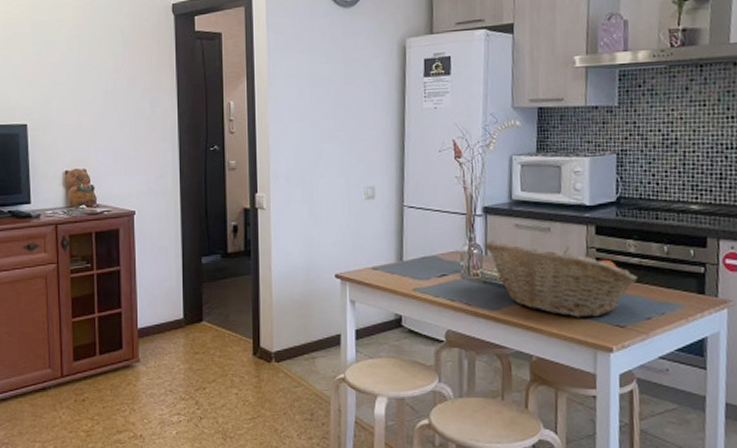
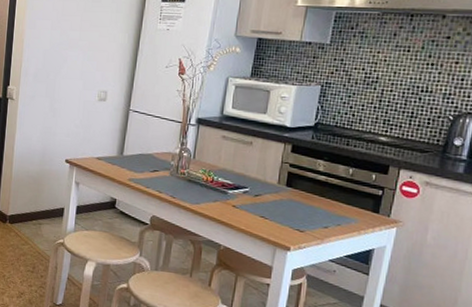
fruit basket: present [484,241,638,318] -> none [193,147,322,221]

